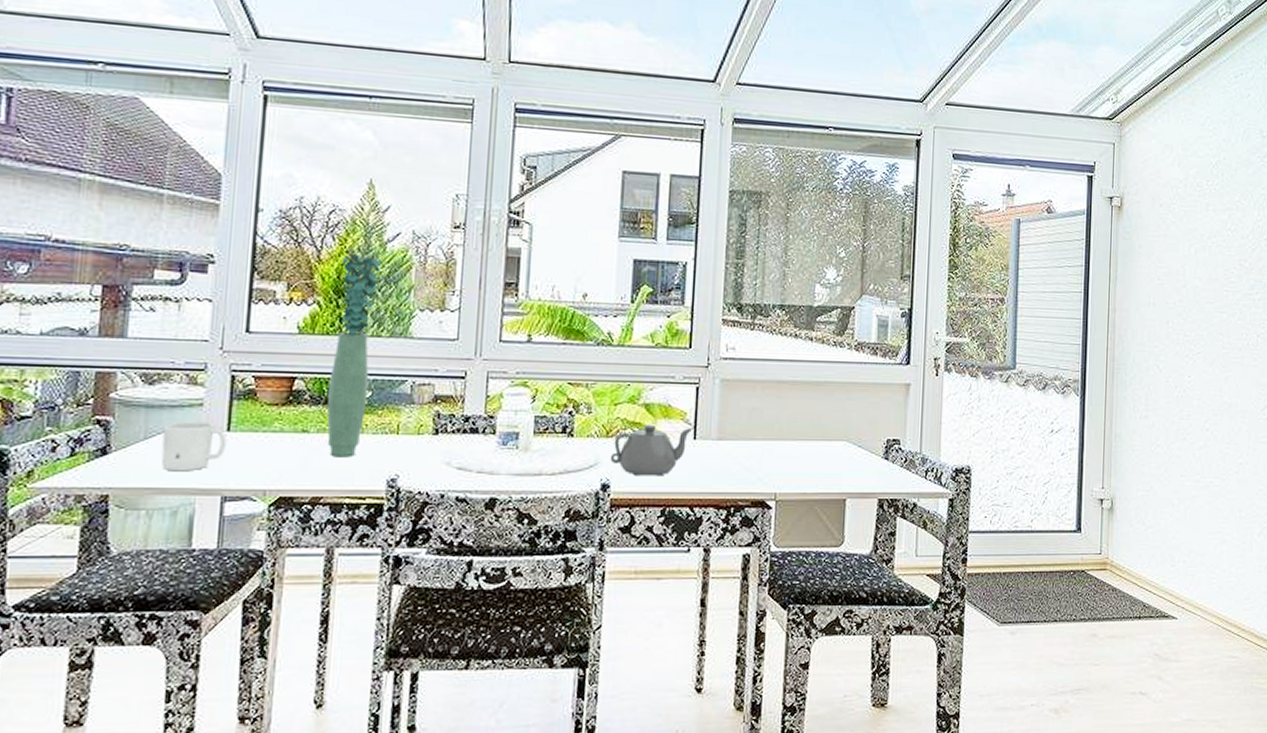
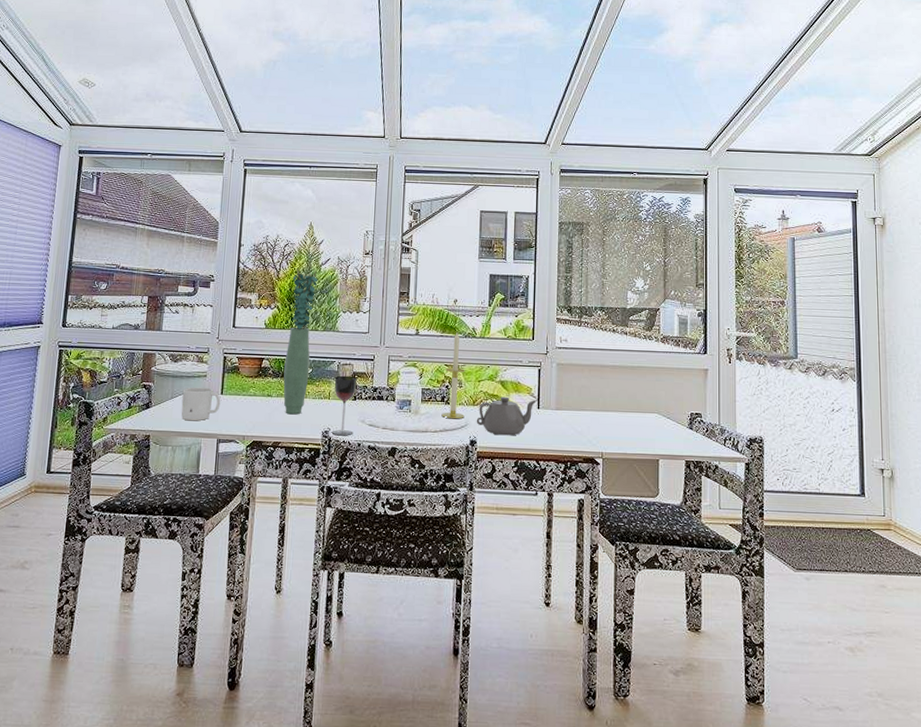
wineglass: none [401,400,441,485] -> present [331,375,357,436]
candle: none [562,338,596,457] -> present [441,332,465,419]

